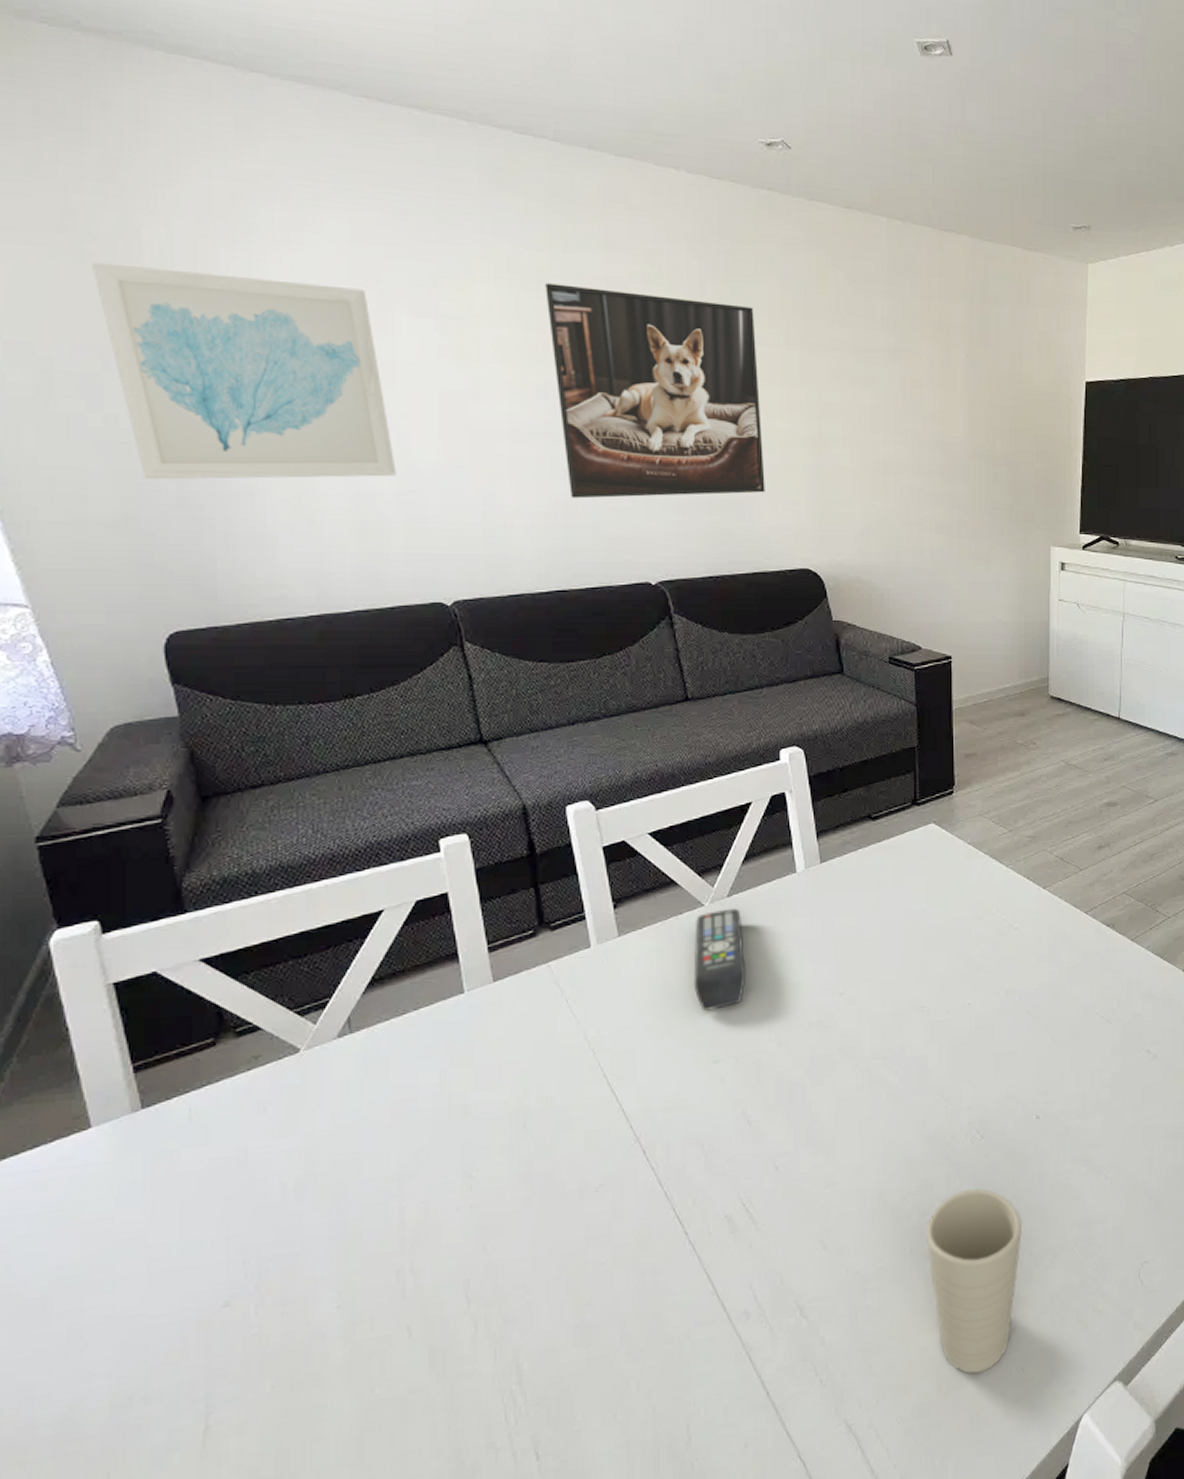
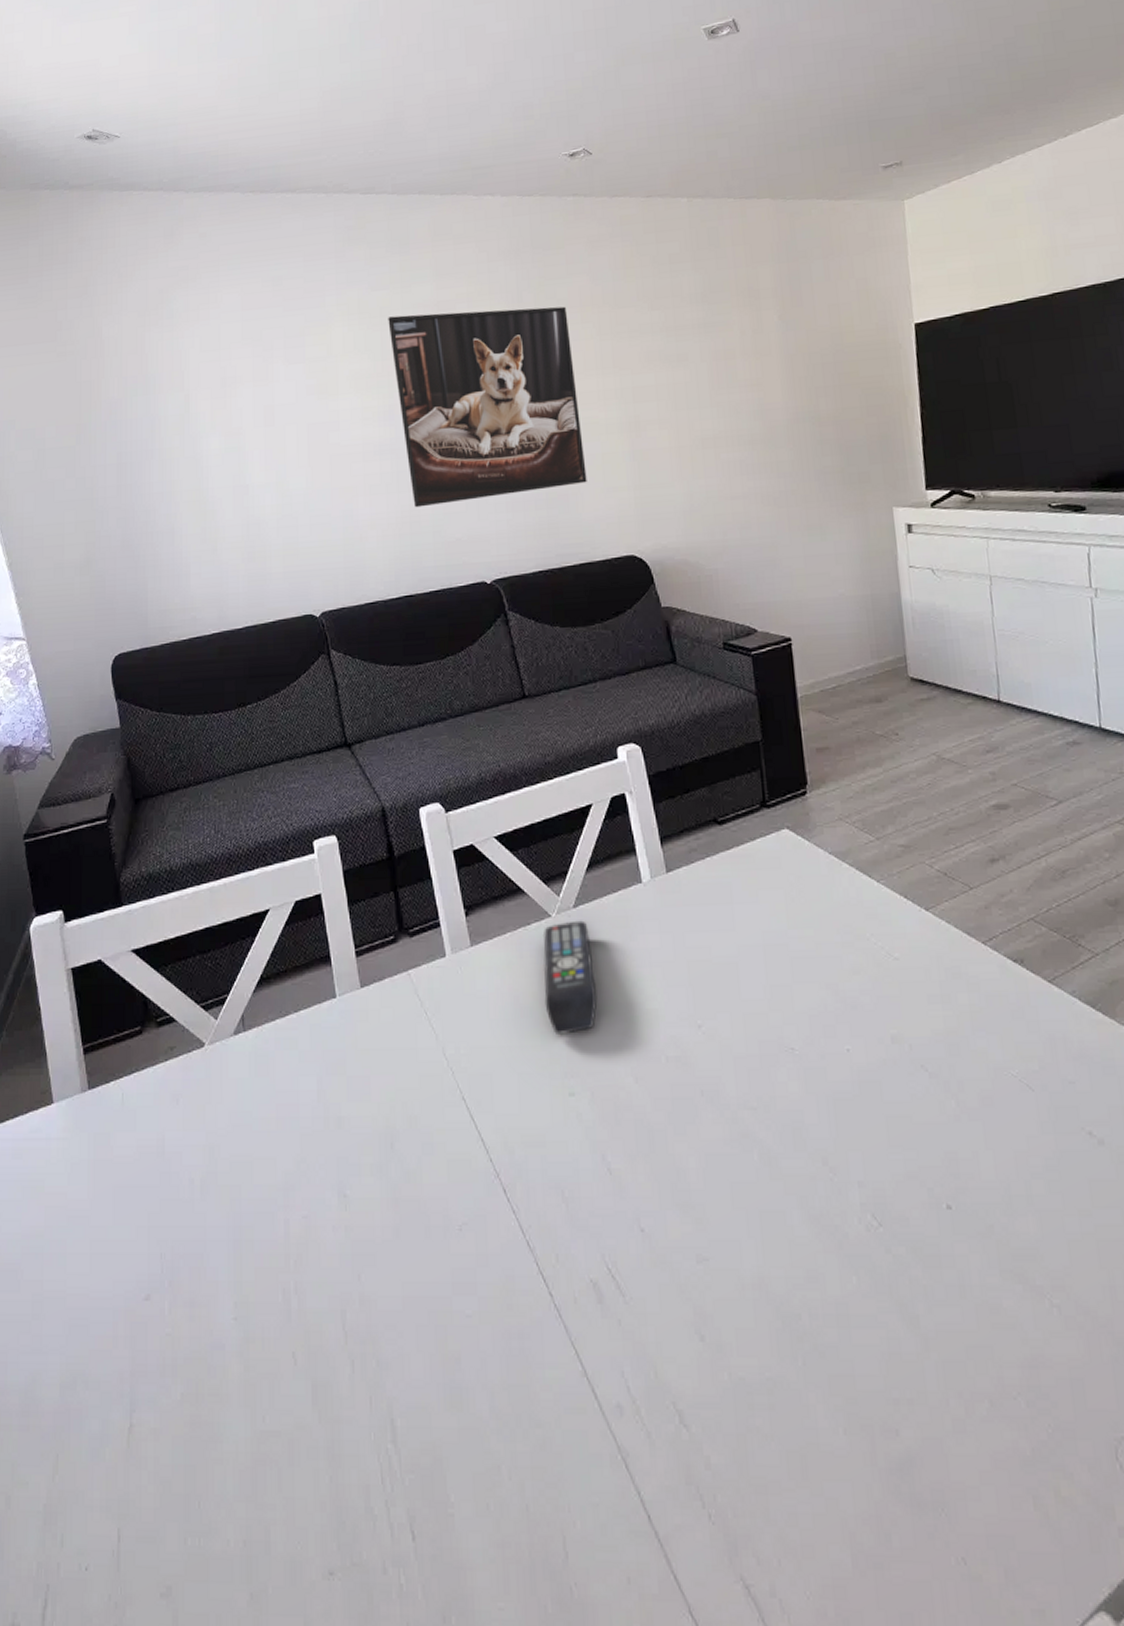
wall art: present [91,262,397,480] -> none [70,348,276,527]
cup: present [926,1188,1022,1374] -> none [820,1293,945,1552]

